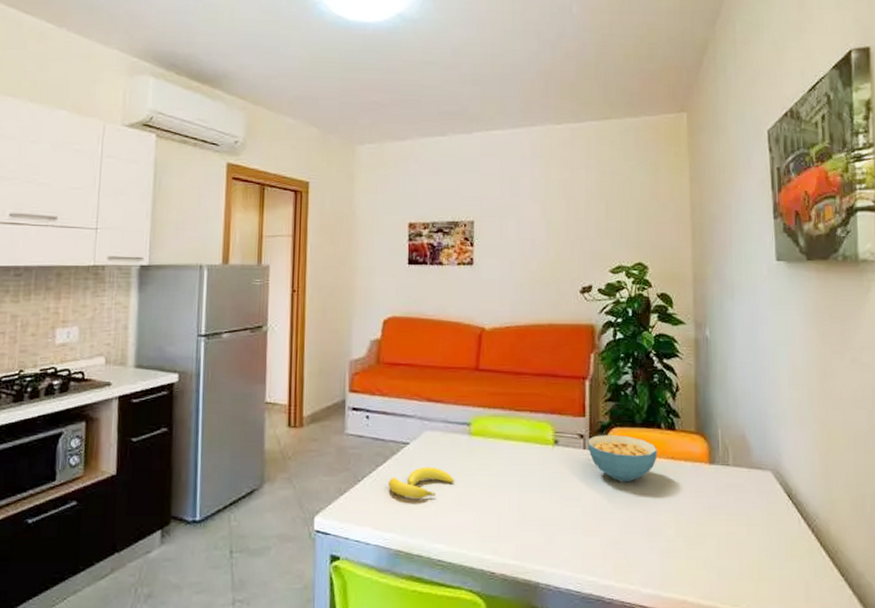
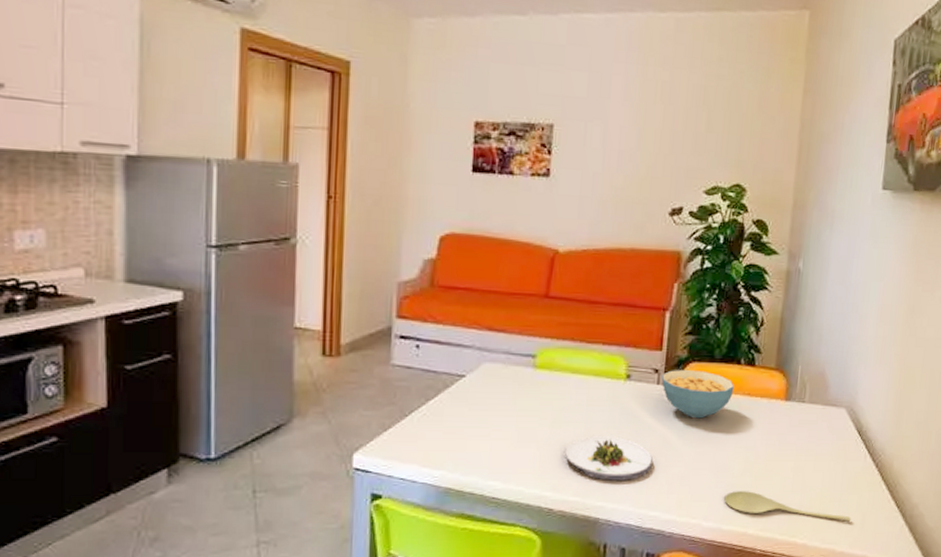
banana: present [389,467,454,498] -> none [440,401,514,434]
salad plate: none [503,500,586,544] -> present [565,436,653,481]
spoon: none [660,556,794,590] -> present [724,491,851,521]

